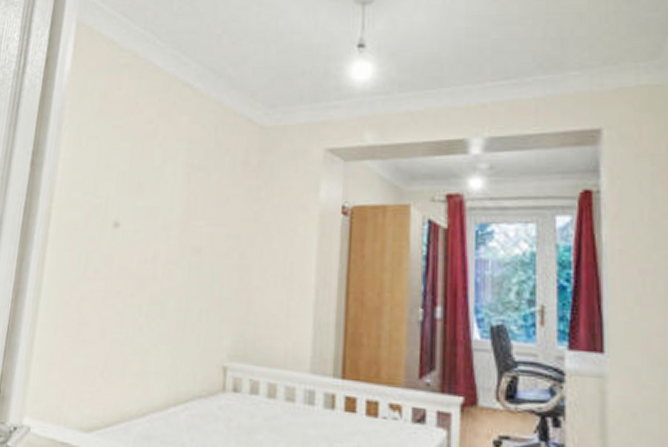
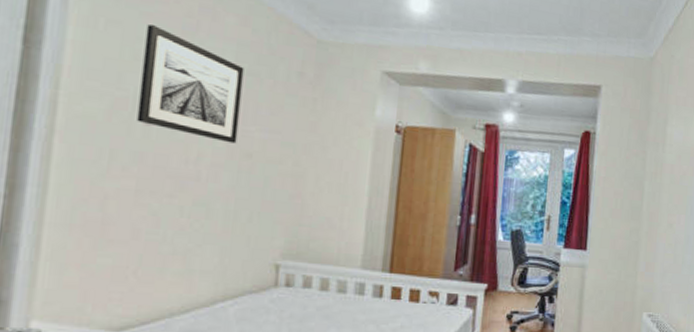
wall art: none [107,136,195,240] -> present [136,24,244,144]

